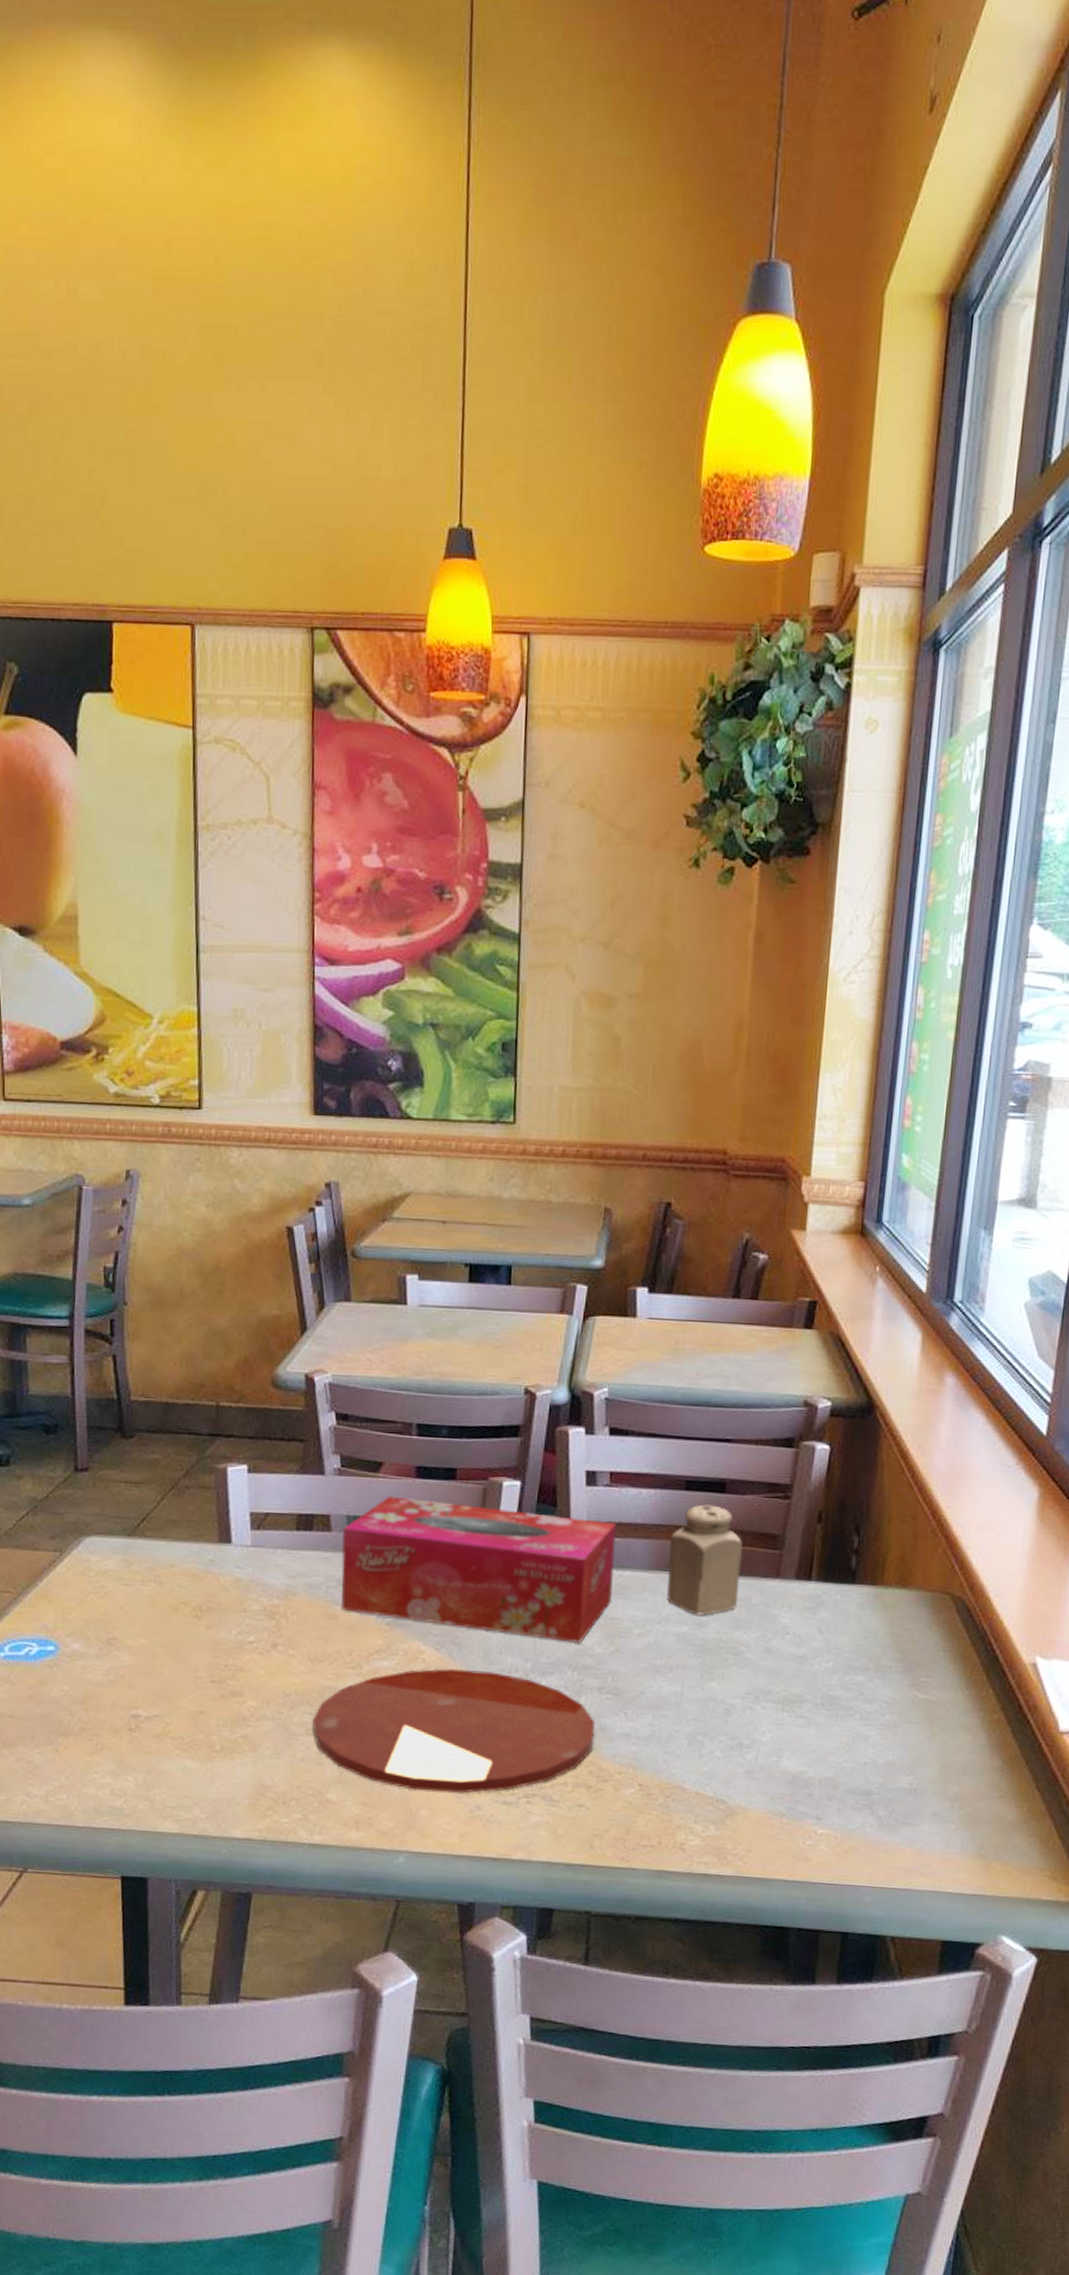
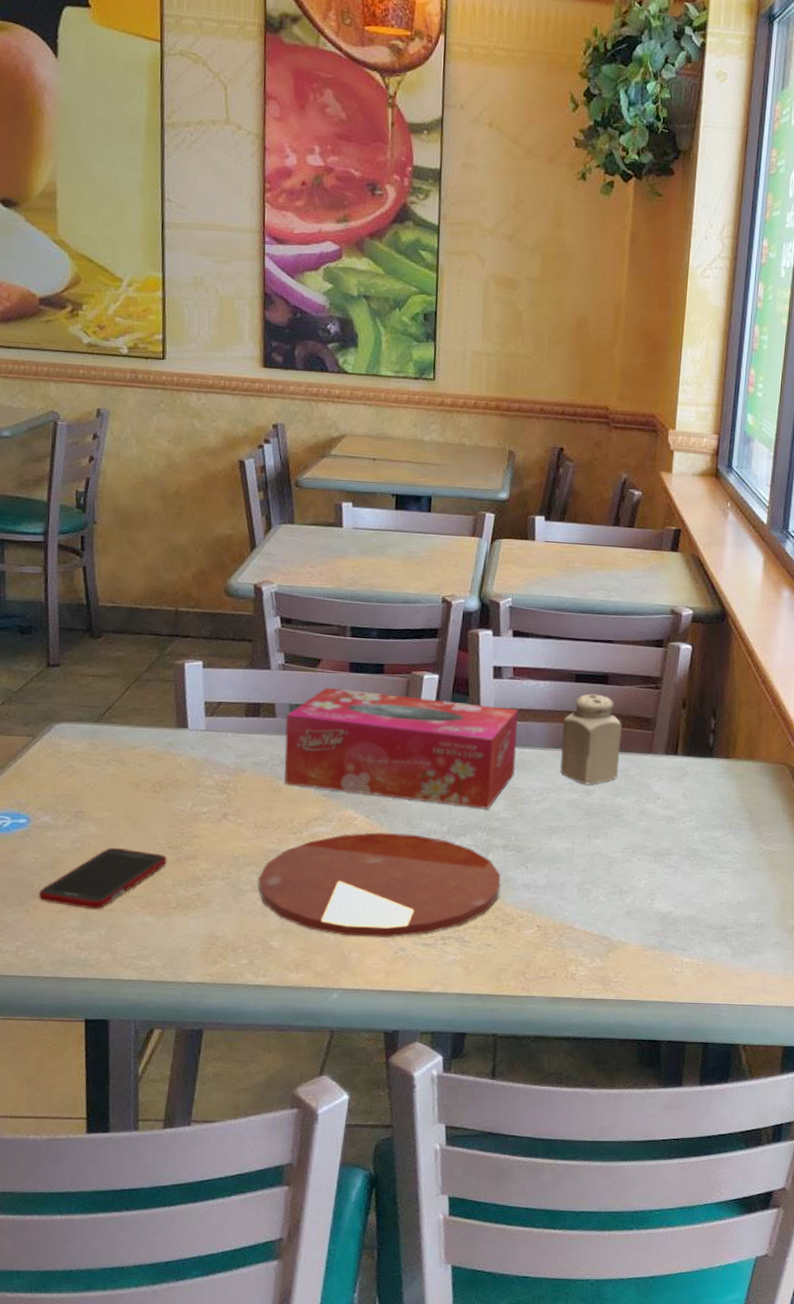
cell phone: none [68,1680,210,1752] -> present [38,847,167,910]

